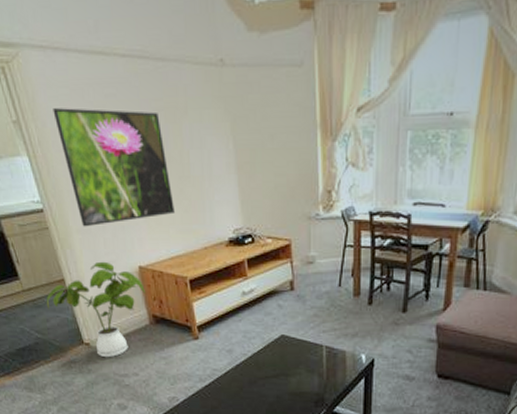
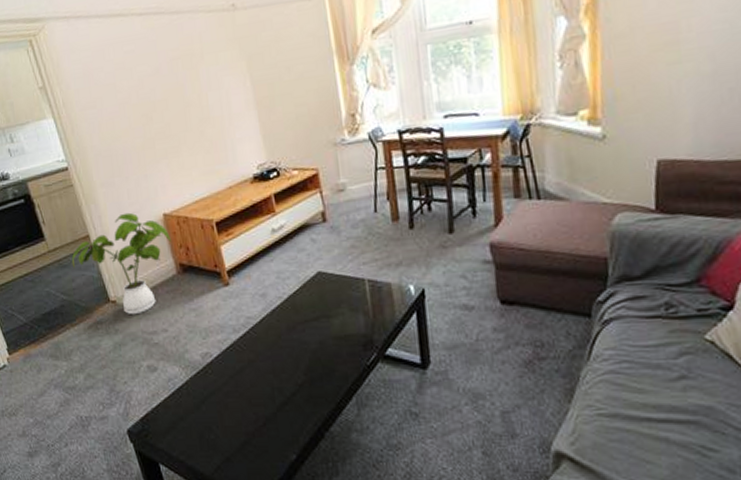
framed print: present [53,108,175,227] -> none [76,61,197,180]

